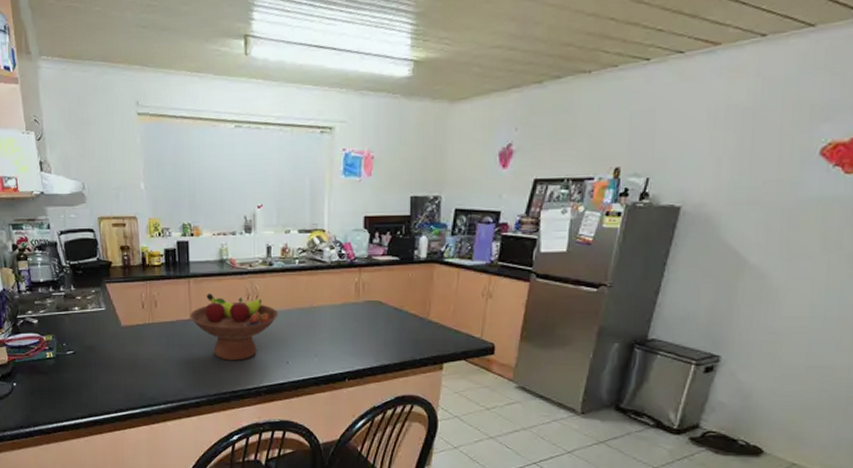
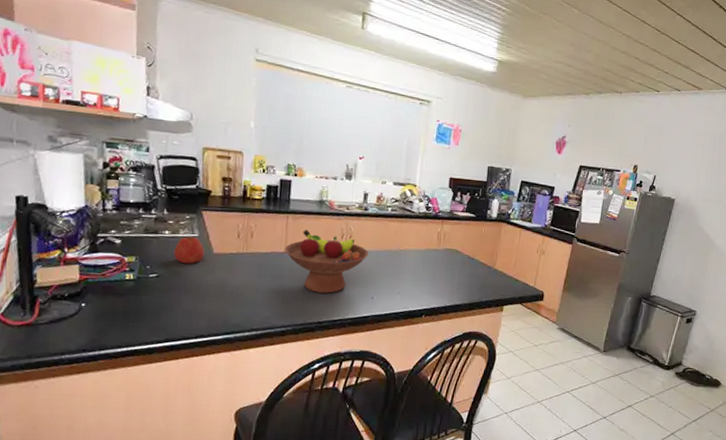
apple: none [85,311,113,339] -> present [174,236,205,264]

